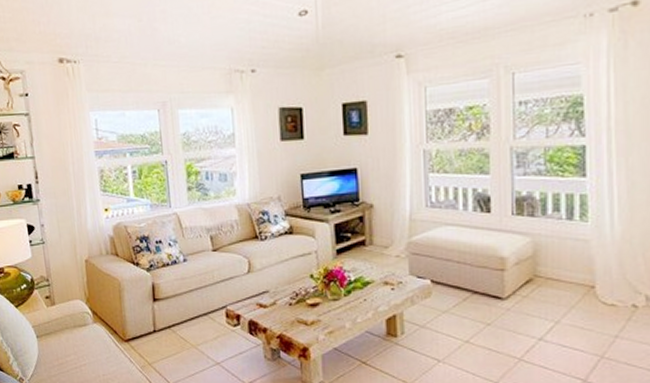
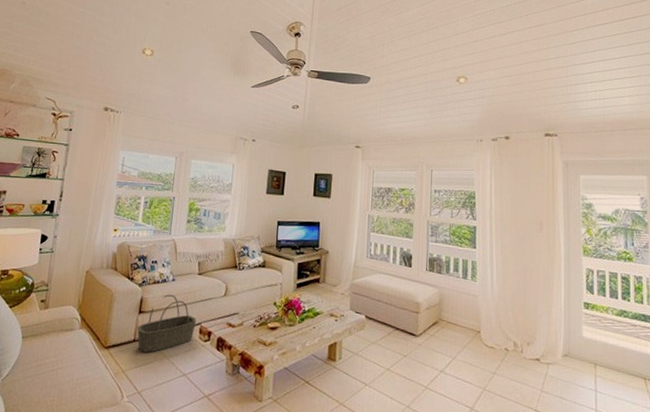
basket: none [155,277,221,343] -> present [137,294,196,353]

